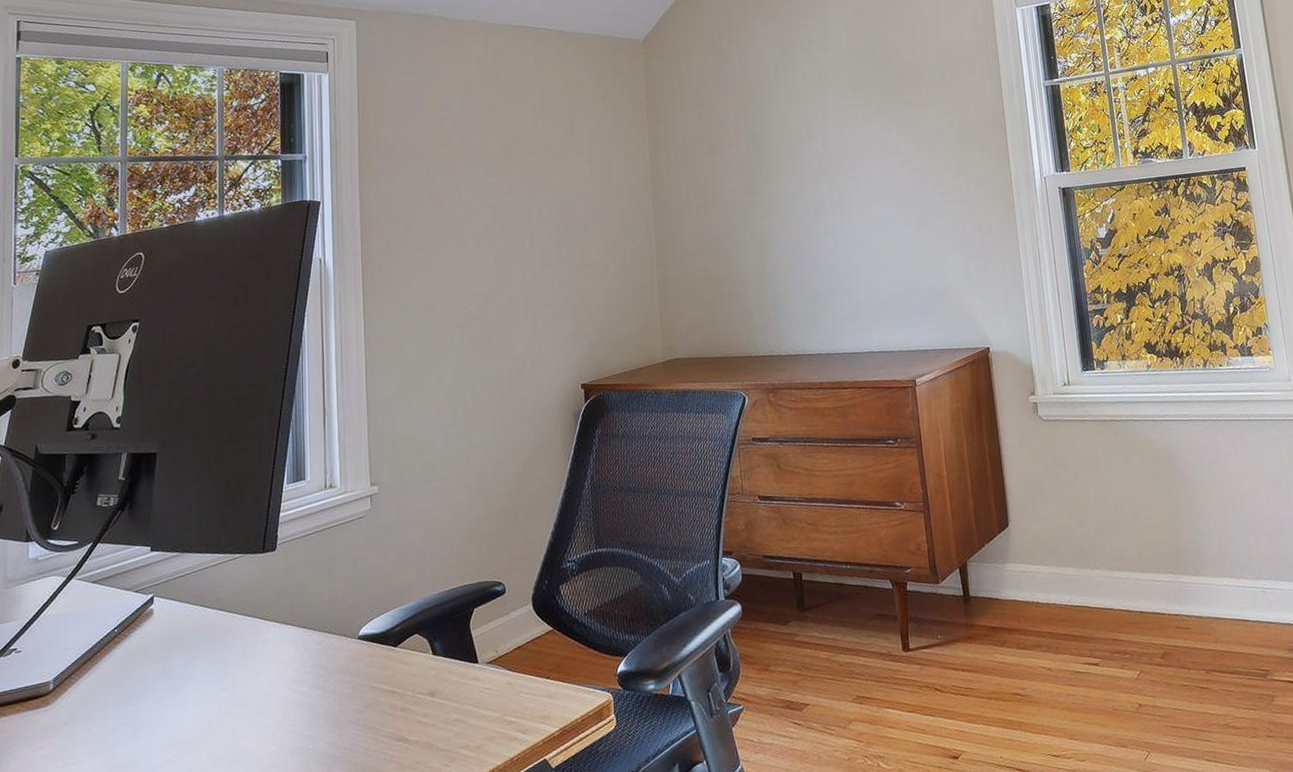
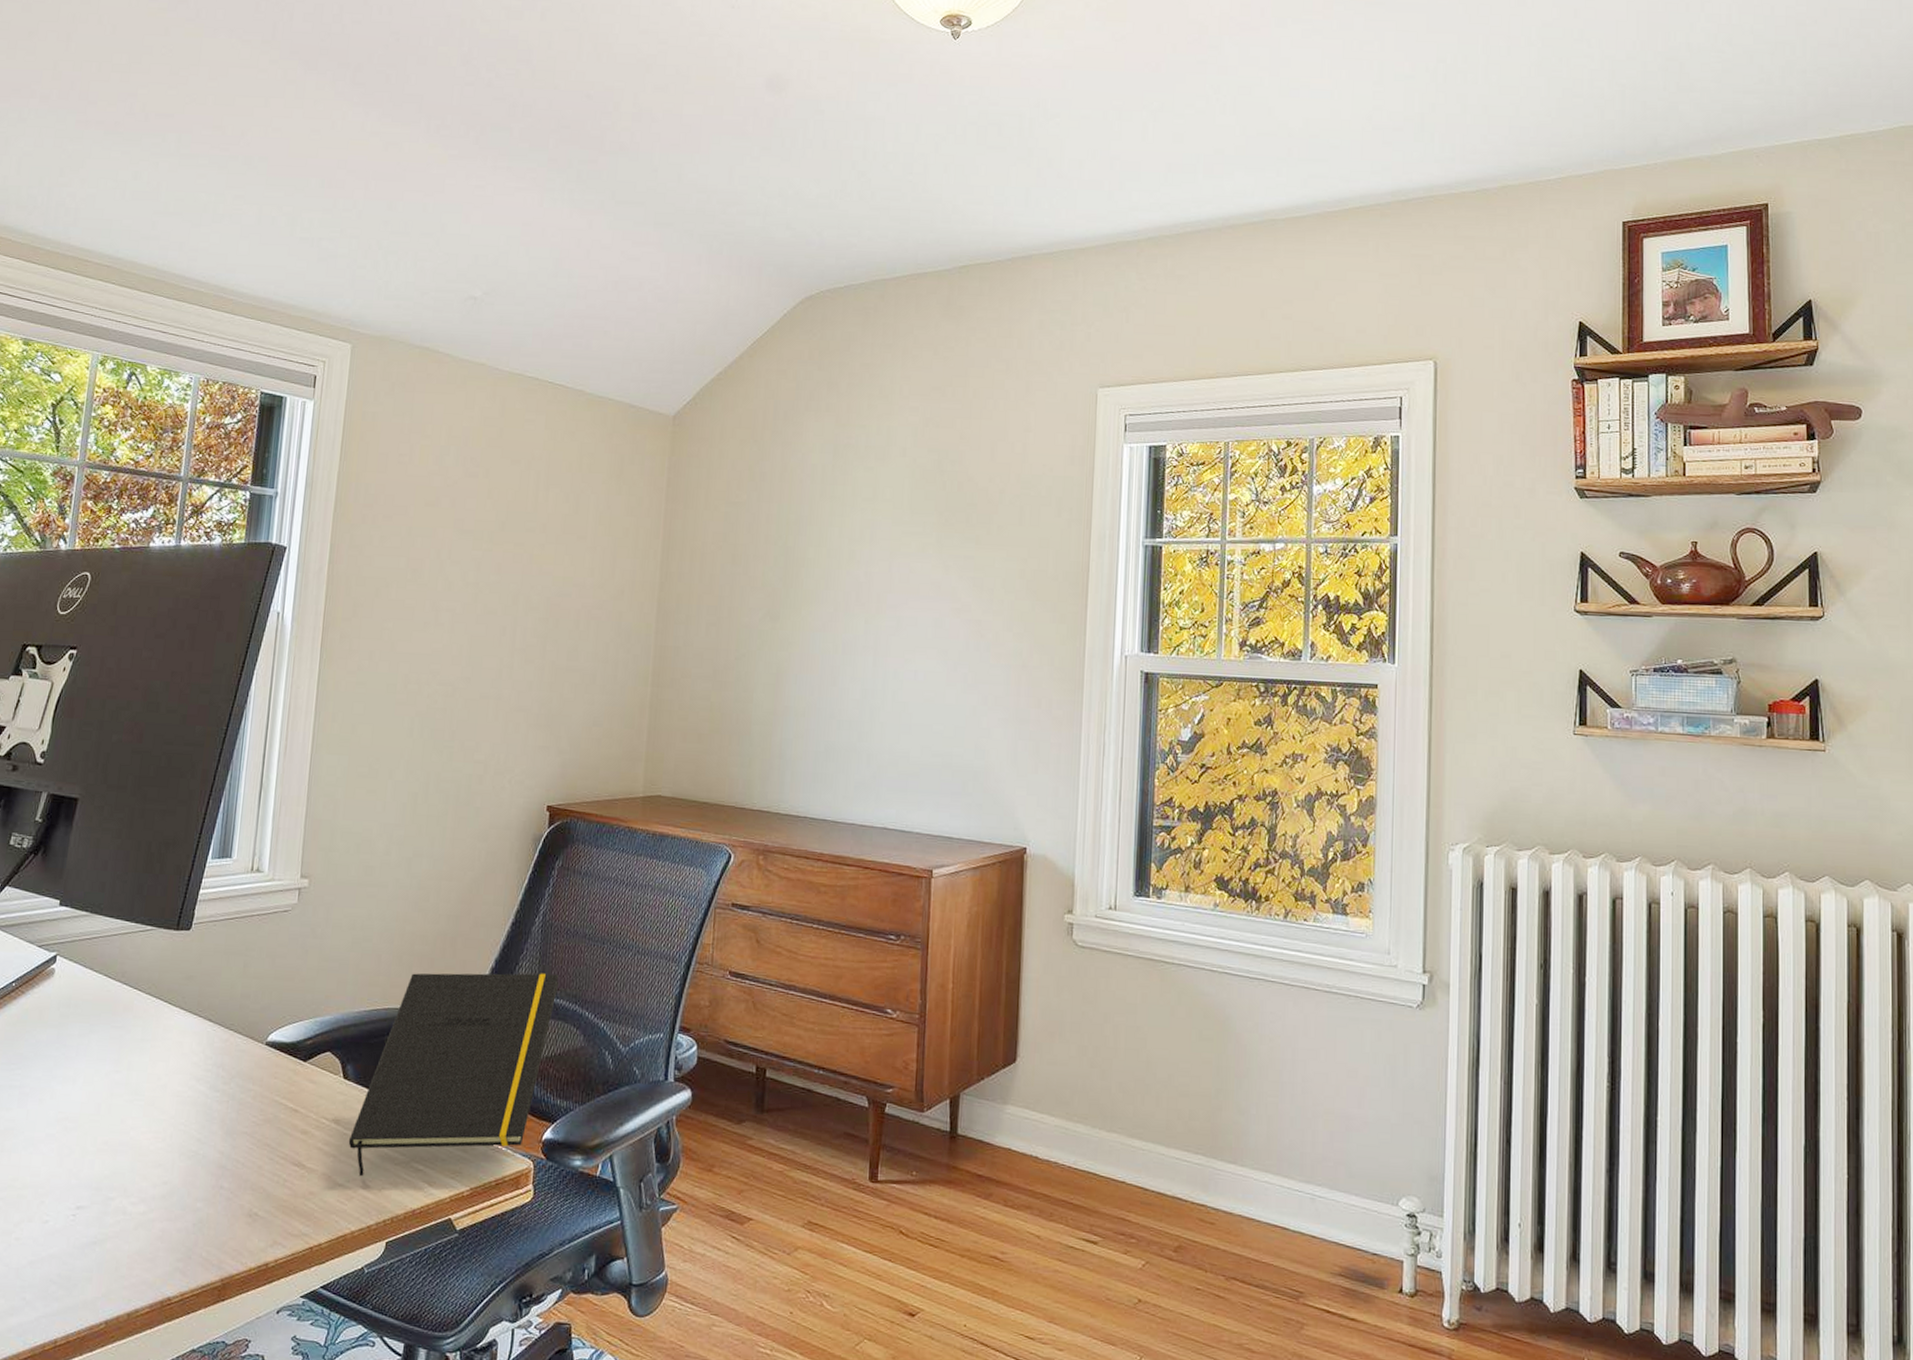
notepad: none [444,527,613,739] -> present [348,973,559,1177]

